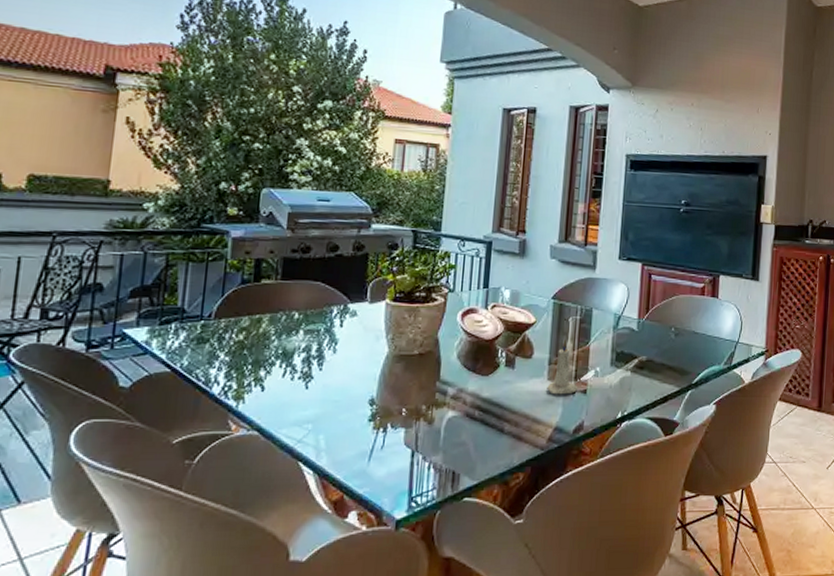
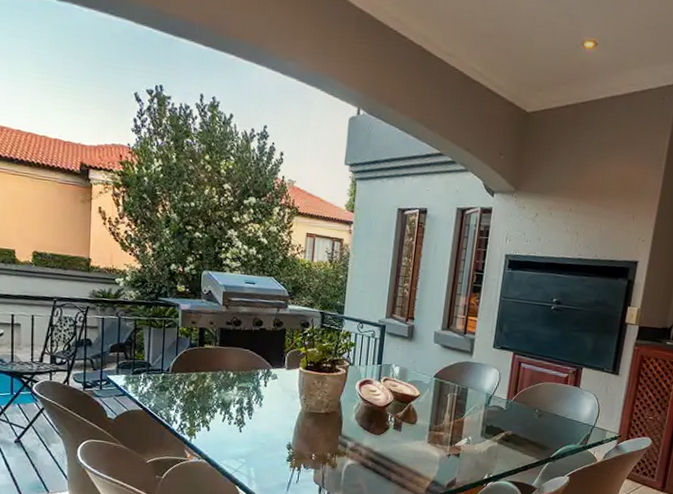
candle: present [547,340,578,395] -> none [427,412,453,456]

